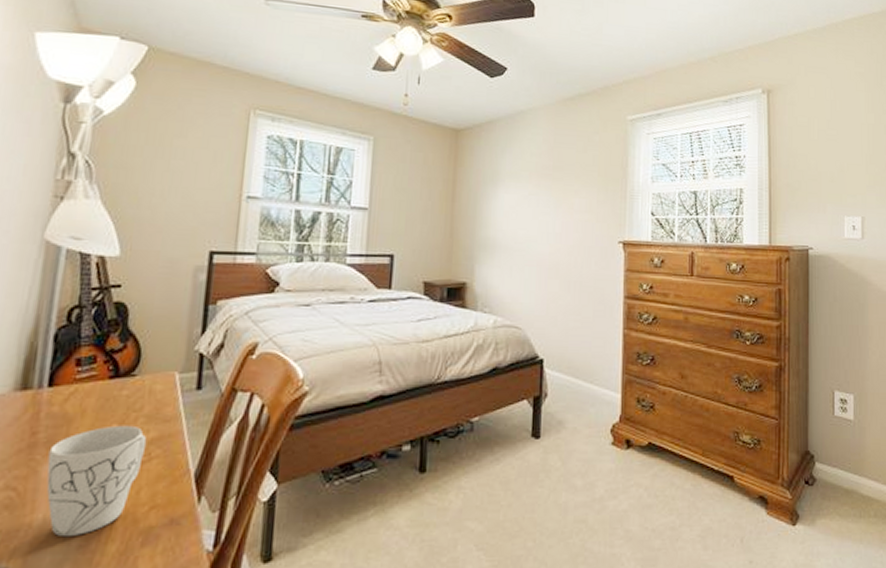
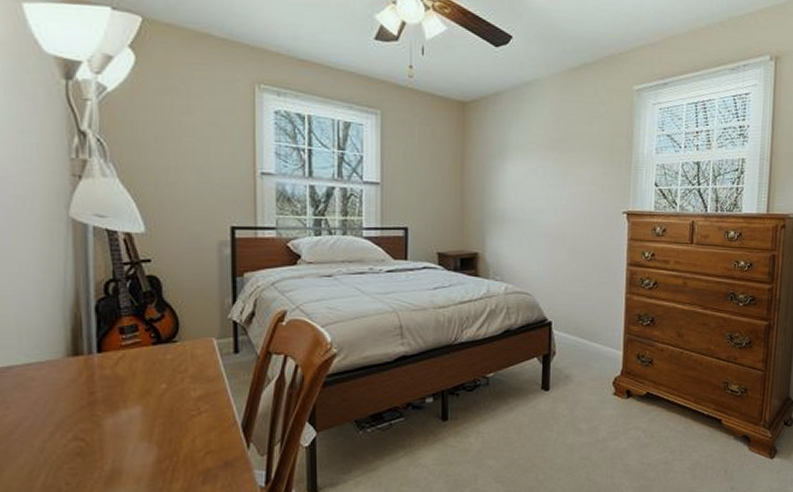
mug: present [46,425,147,536] -> none [108,385,195,477]

